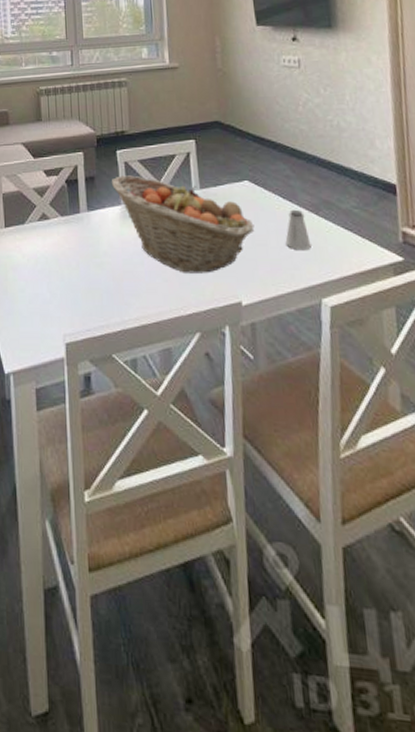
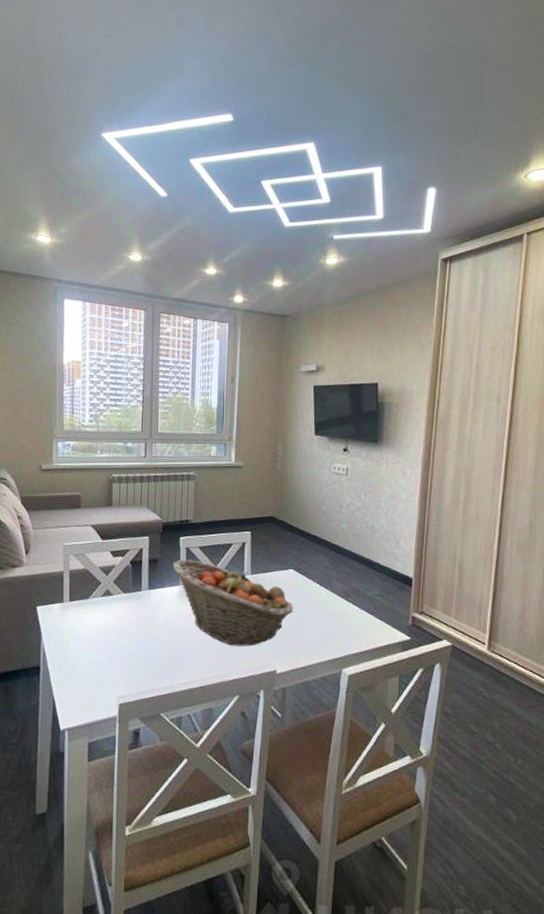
saltshaker: present [285,209,311,251] -> none [318,595,339,630]

